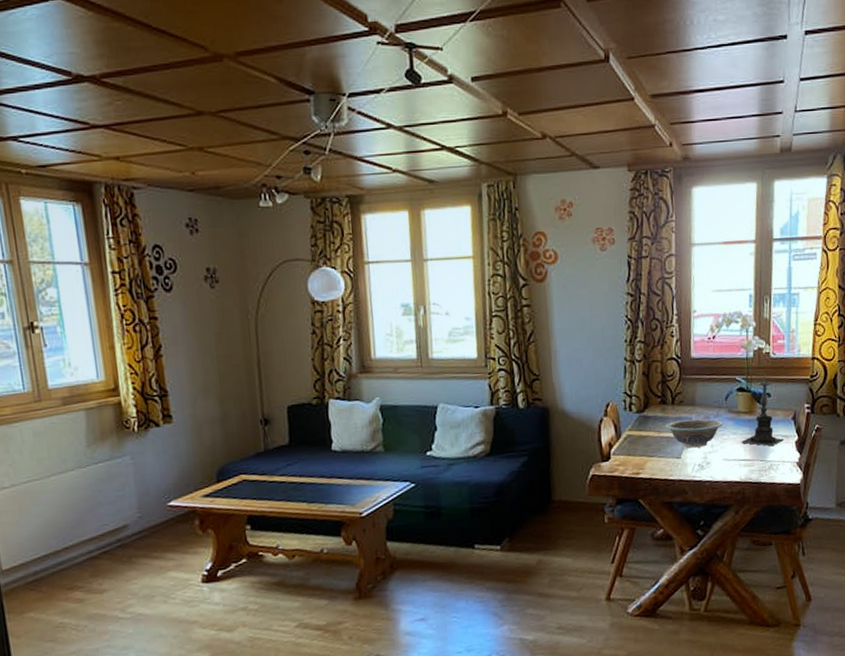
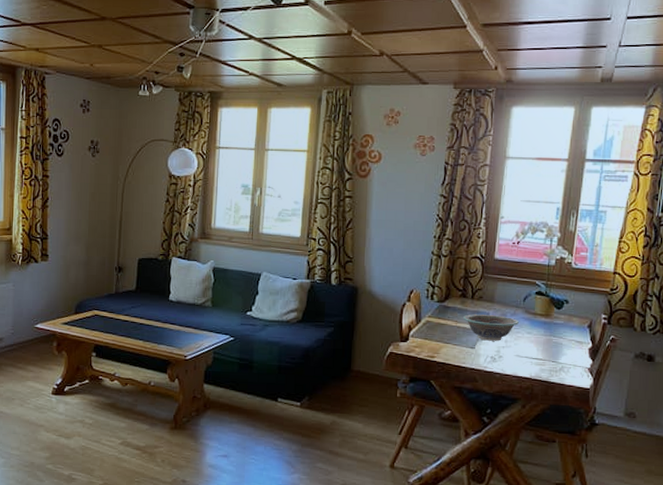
candle holder: present [741,373,783,447] -> none [535,281,577,350]

